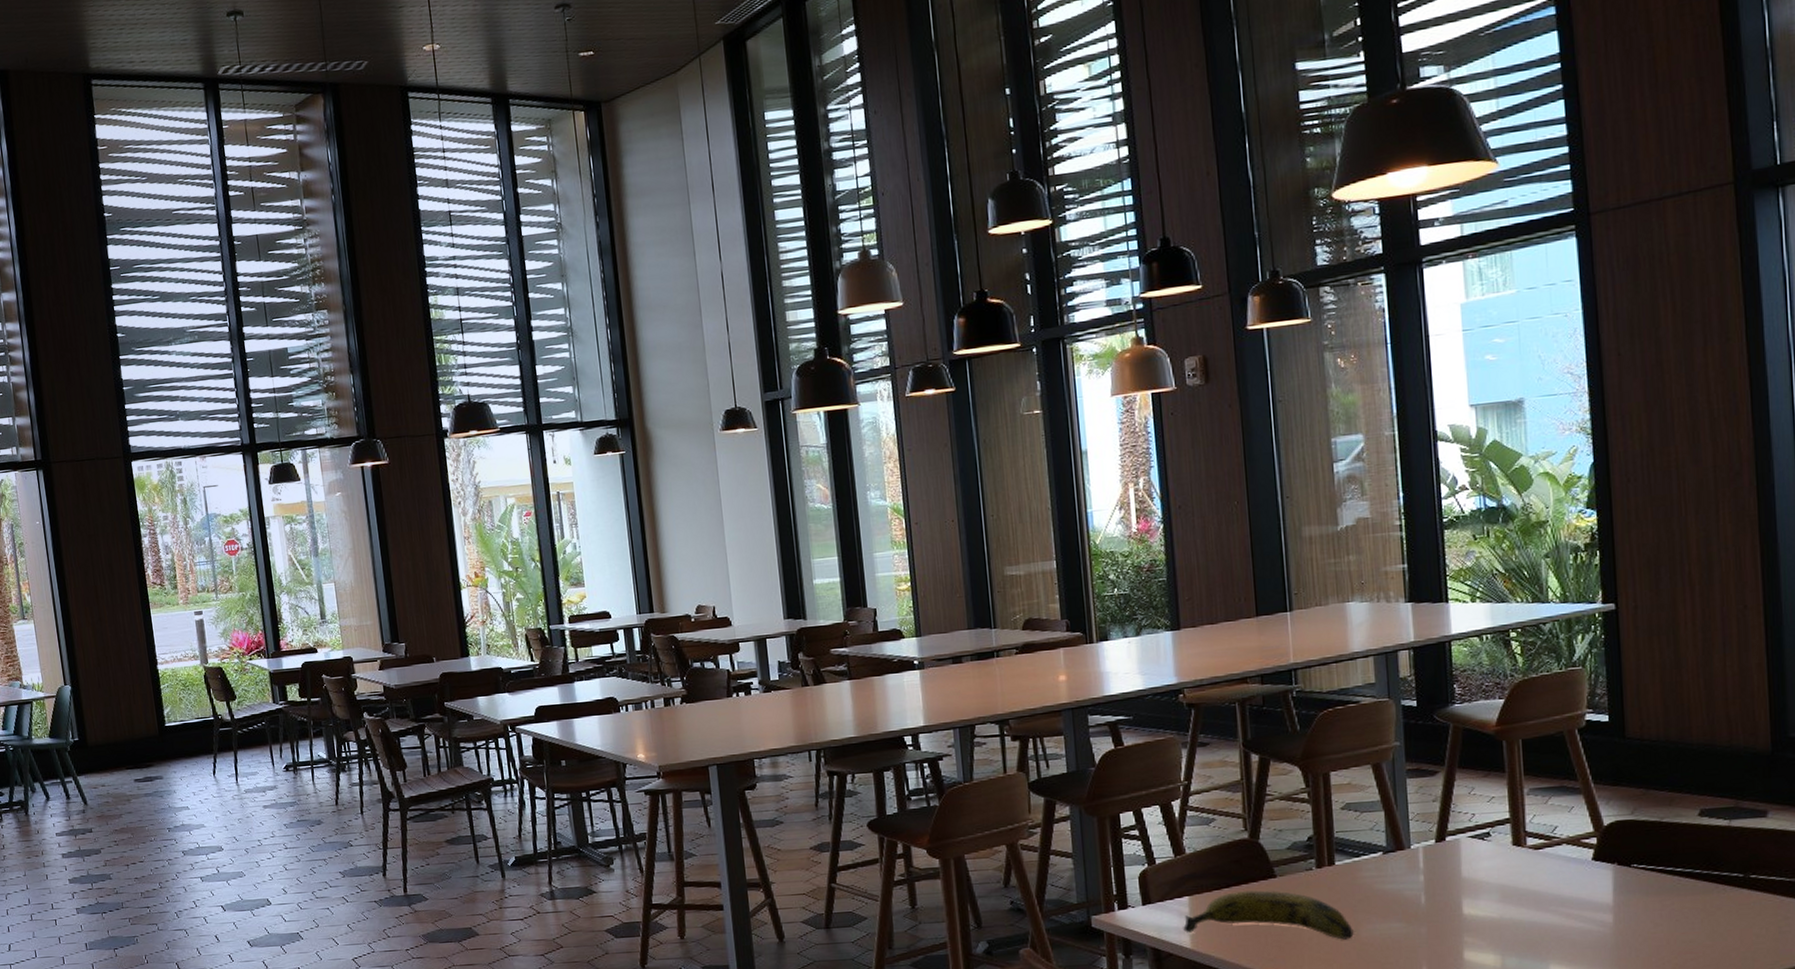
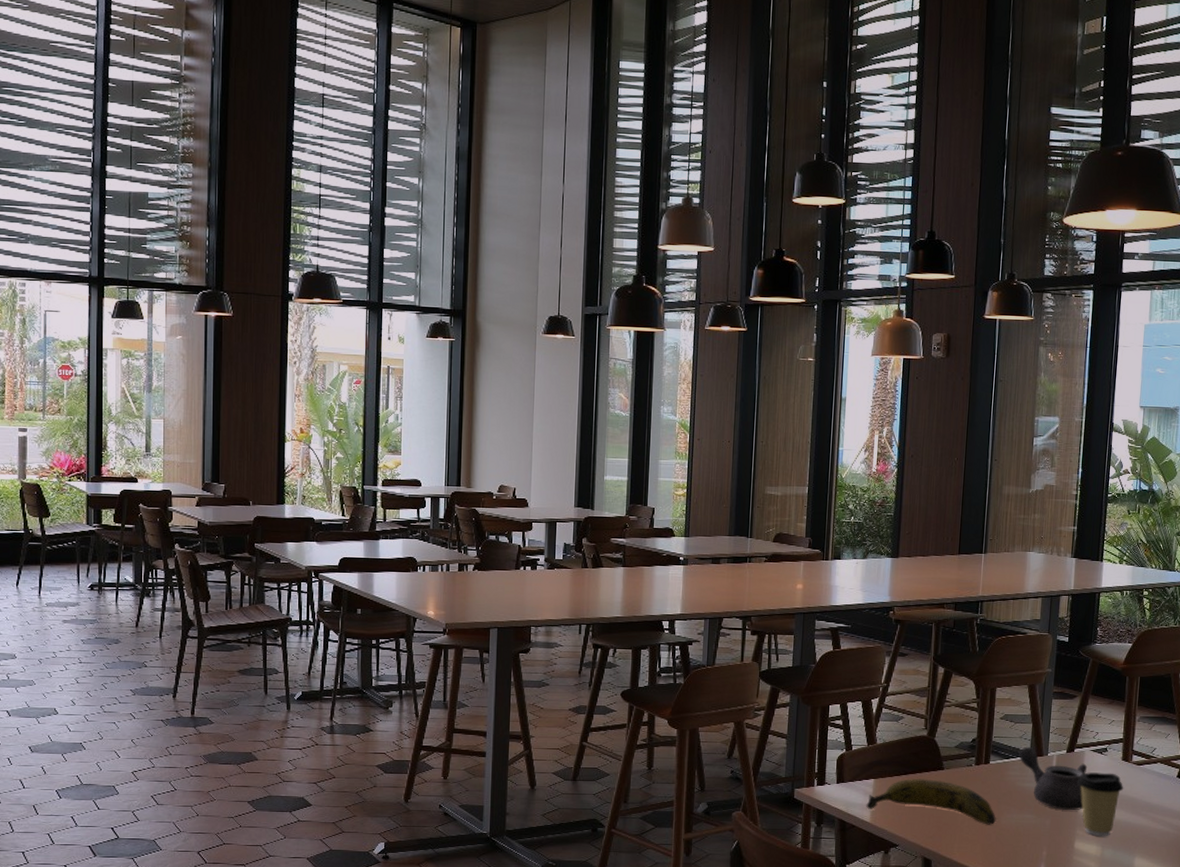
teapot: none [1371,839,1469,914] -> present [1019,746,1088,811]
coffee cup: none [1456,862,1521,943] -> present [1077,772,1124,837]

